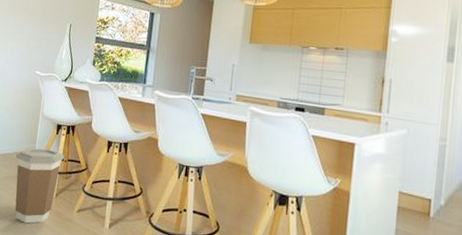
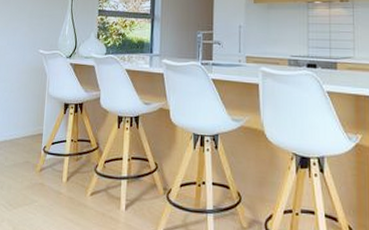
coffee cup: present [14,148,64,224] -> none [22,130,74,213]

